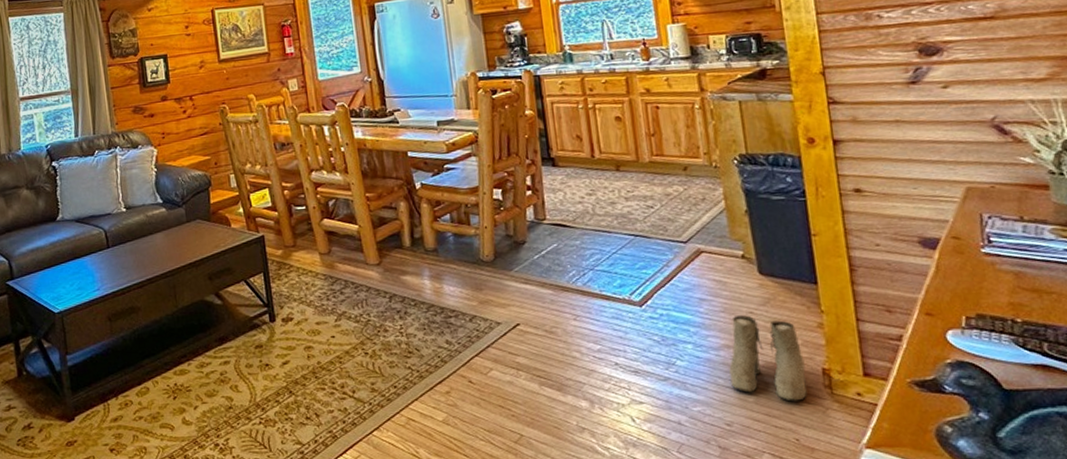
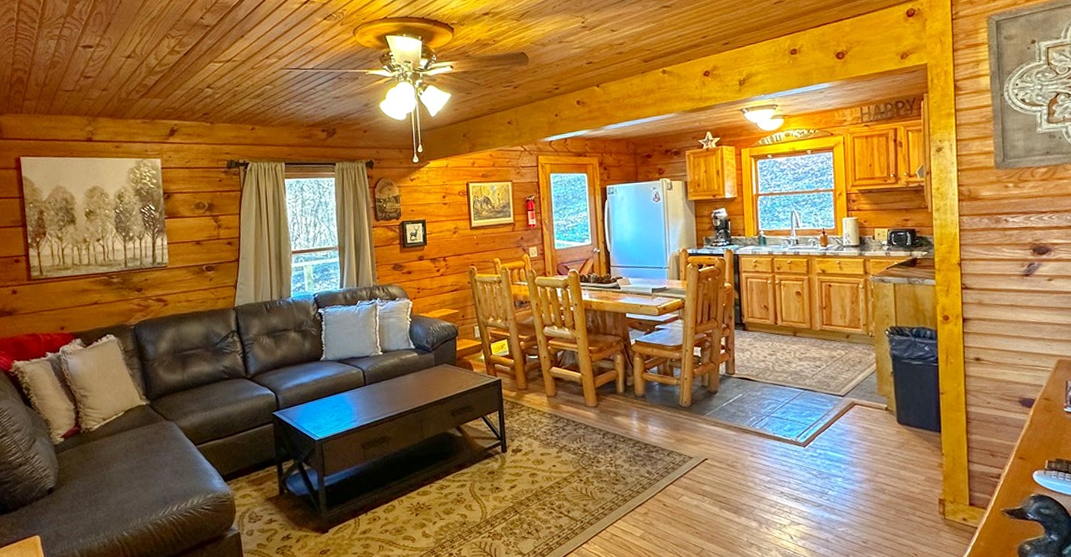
boots: present [729,315,807,402] -> none [869,456,926,524]

